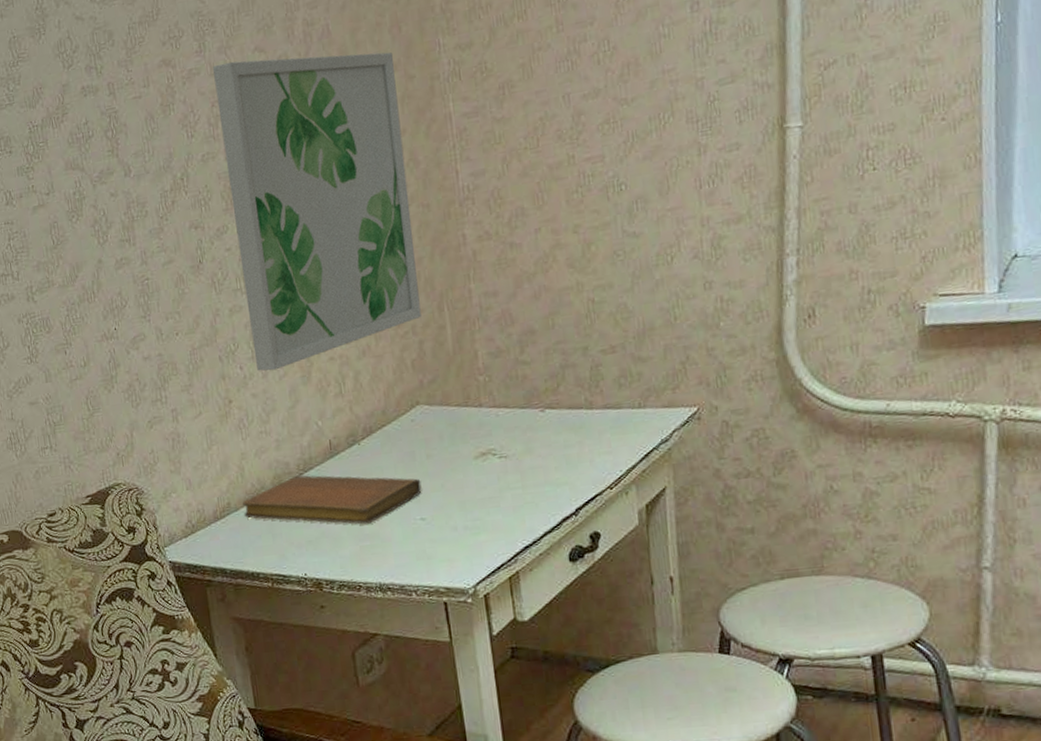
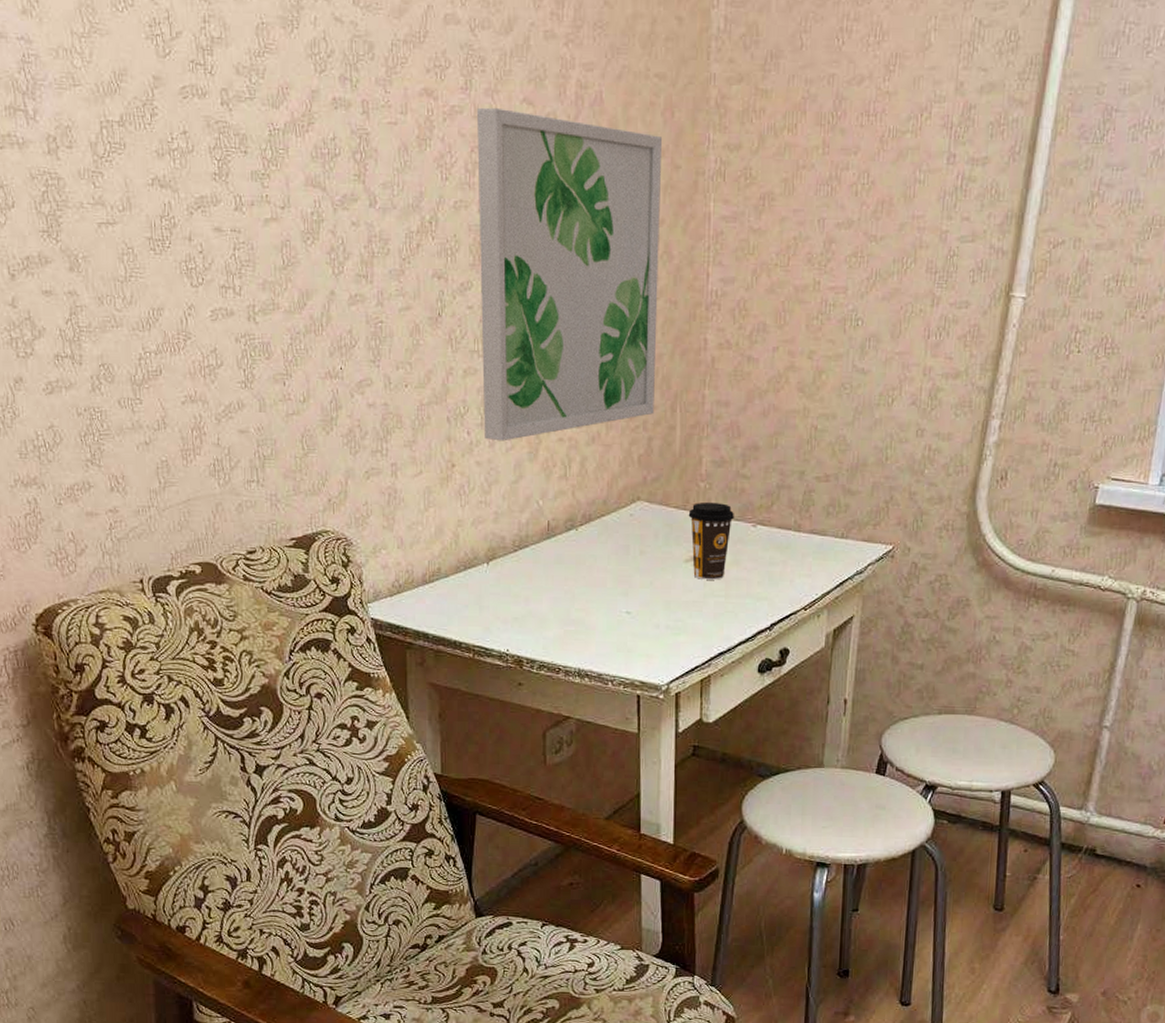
notebook: present [242,475,422,525] -> none [452,552,631,610]
coffee cup: none [471,393,520,474] -> present [688,501,734,580]

